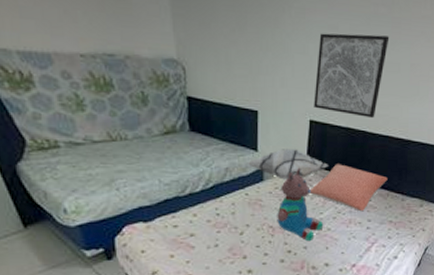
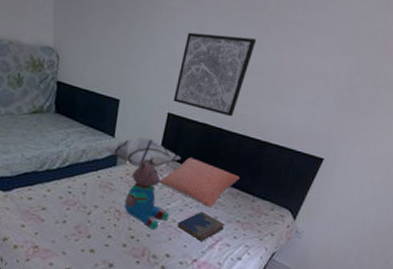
hardcover book: none [333,216,379,246] -> present [177,211,226,241]

